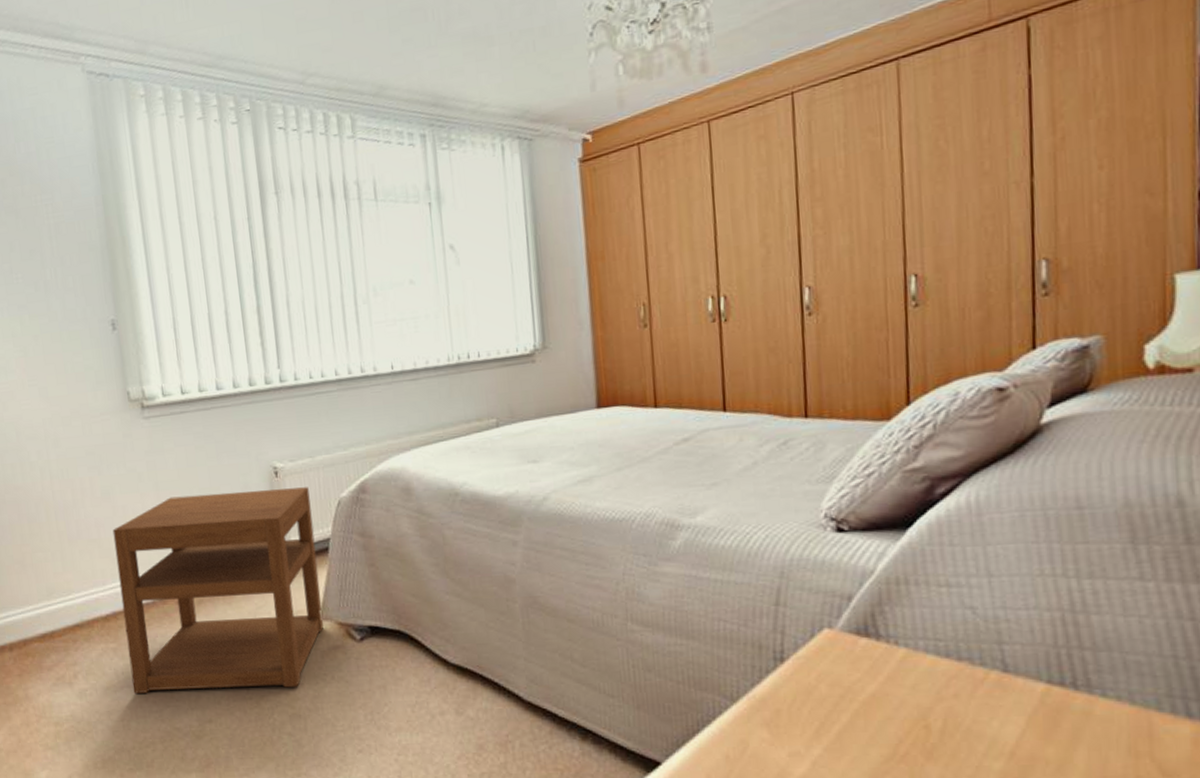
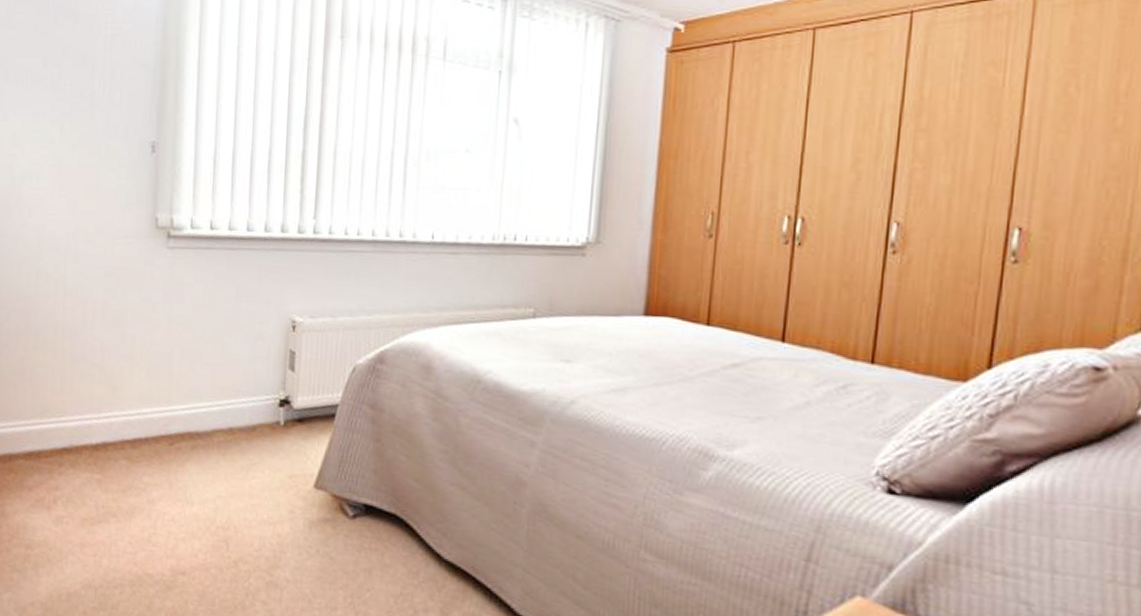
nightstand: present [112,487,324,693] -> none [110,334,325,555]

